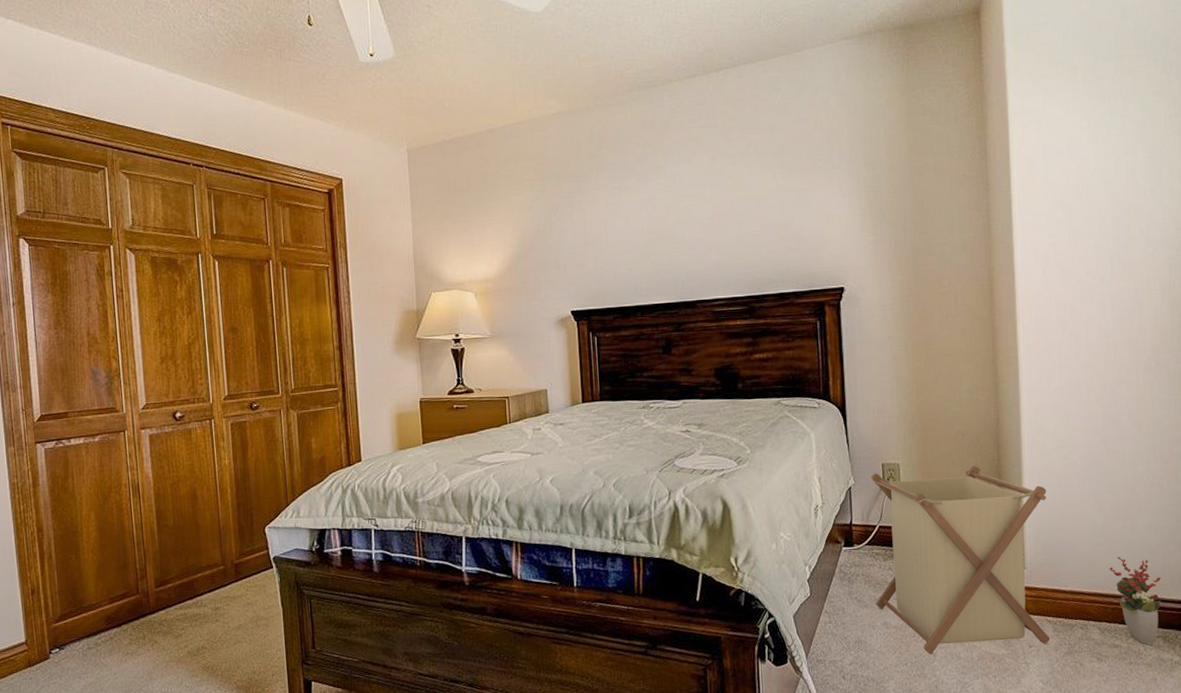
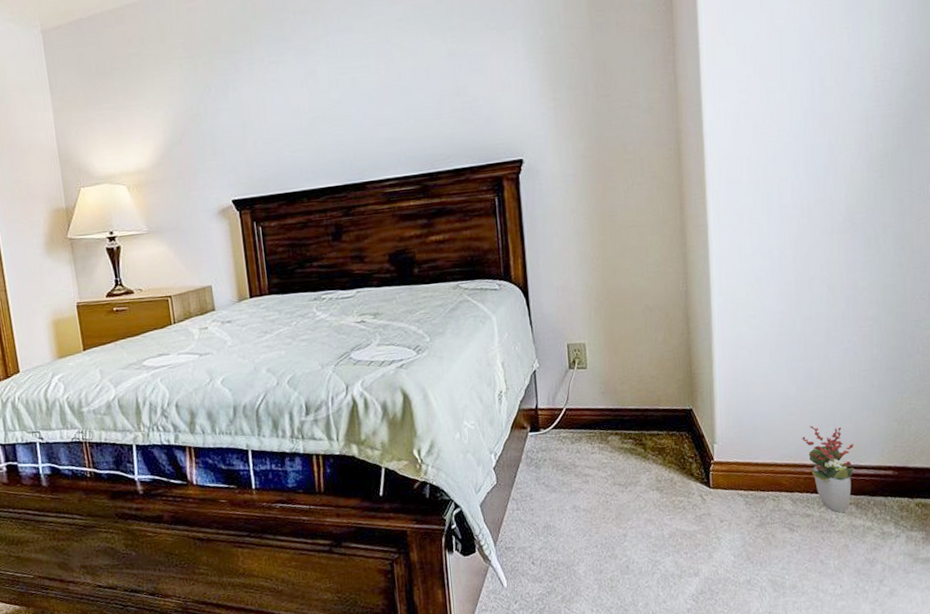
laundry basket: present [871,466,1049,654] -> none [556,341,741,535]

